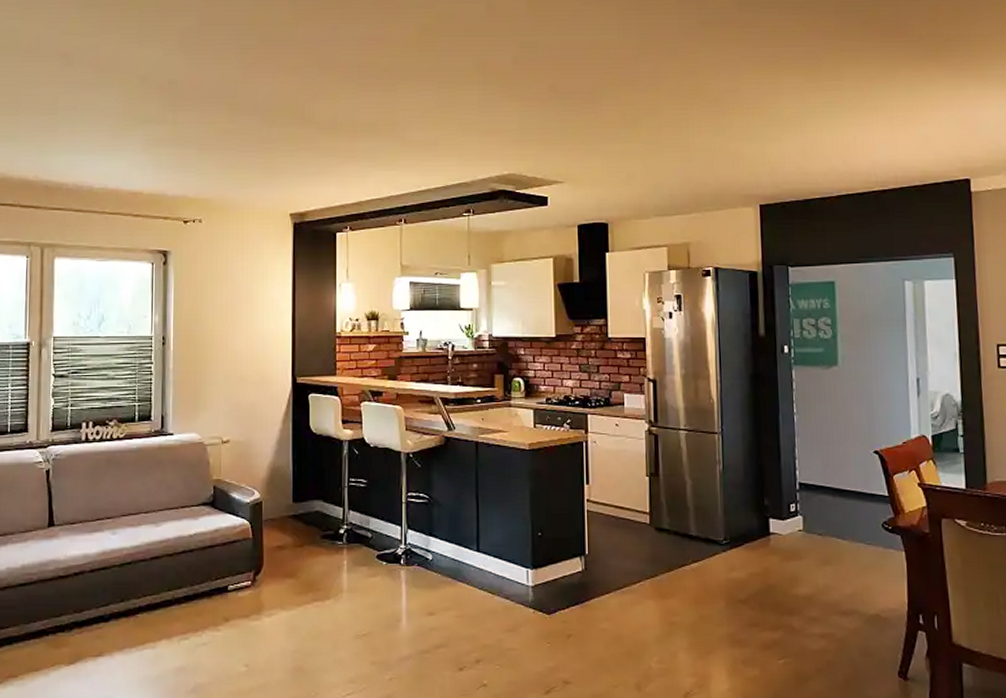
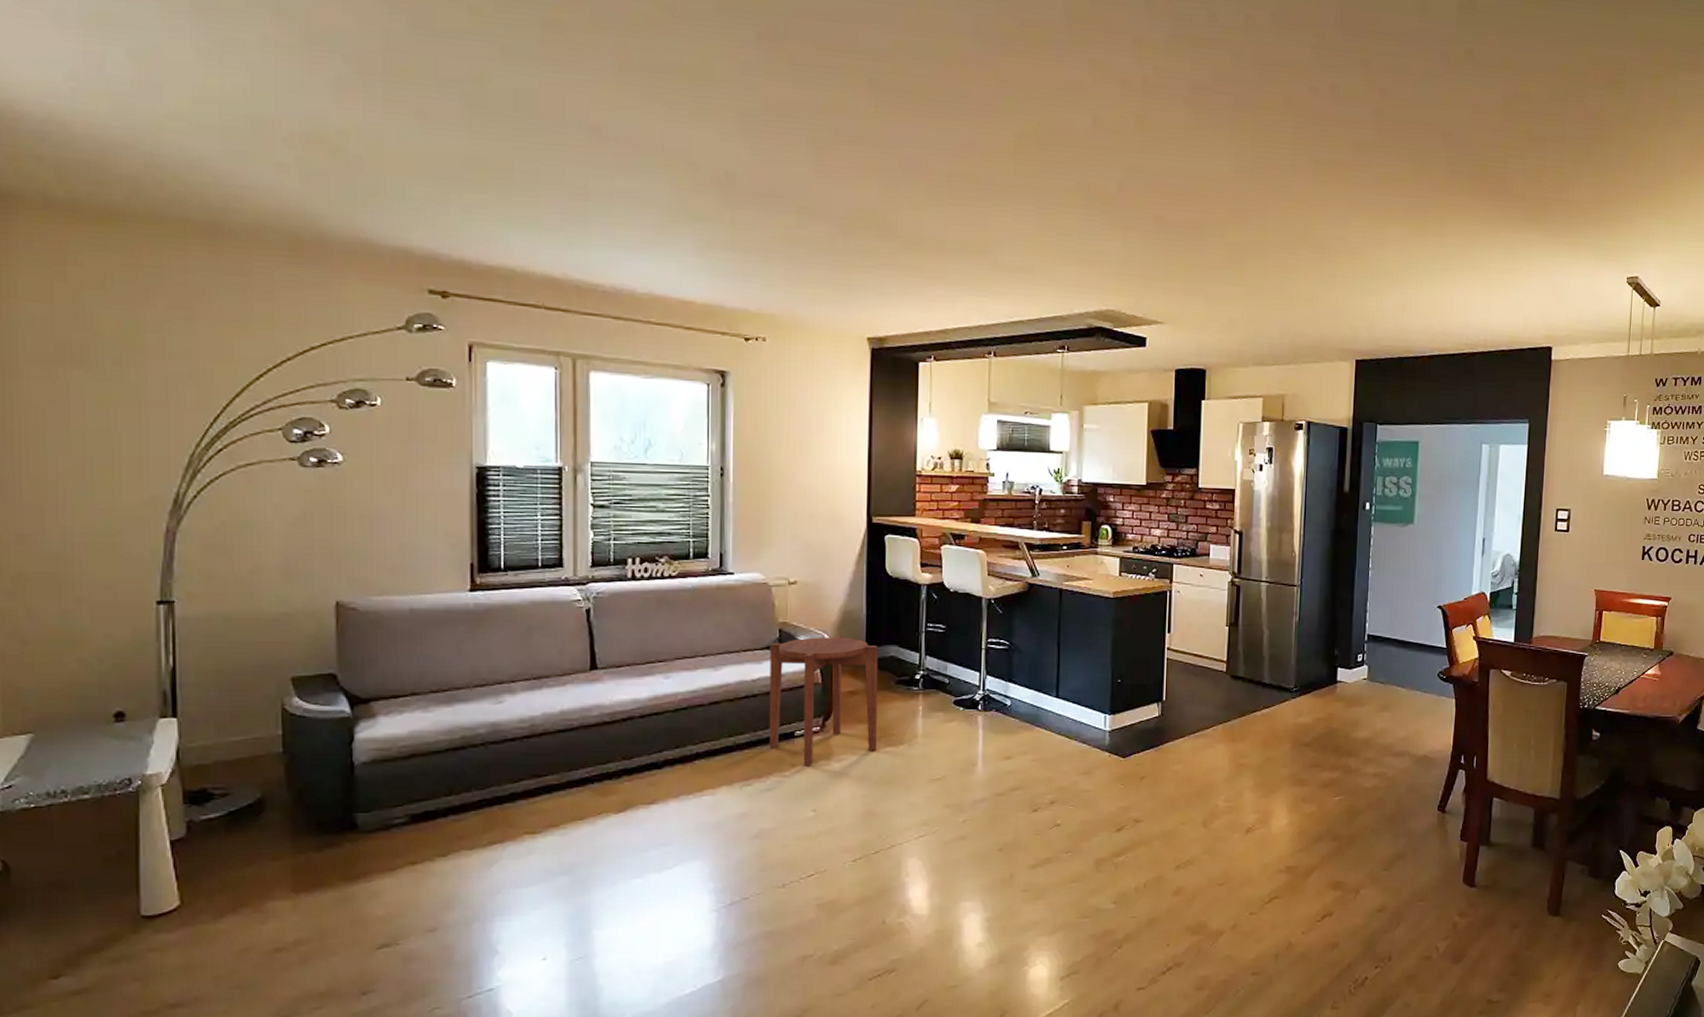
side table: none [204,491,304,620] -> present [769,635,878,765]

